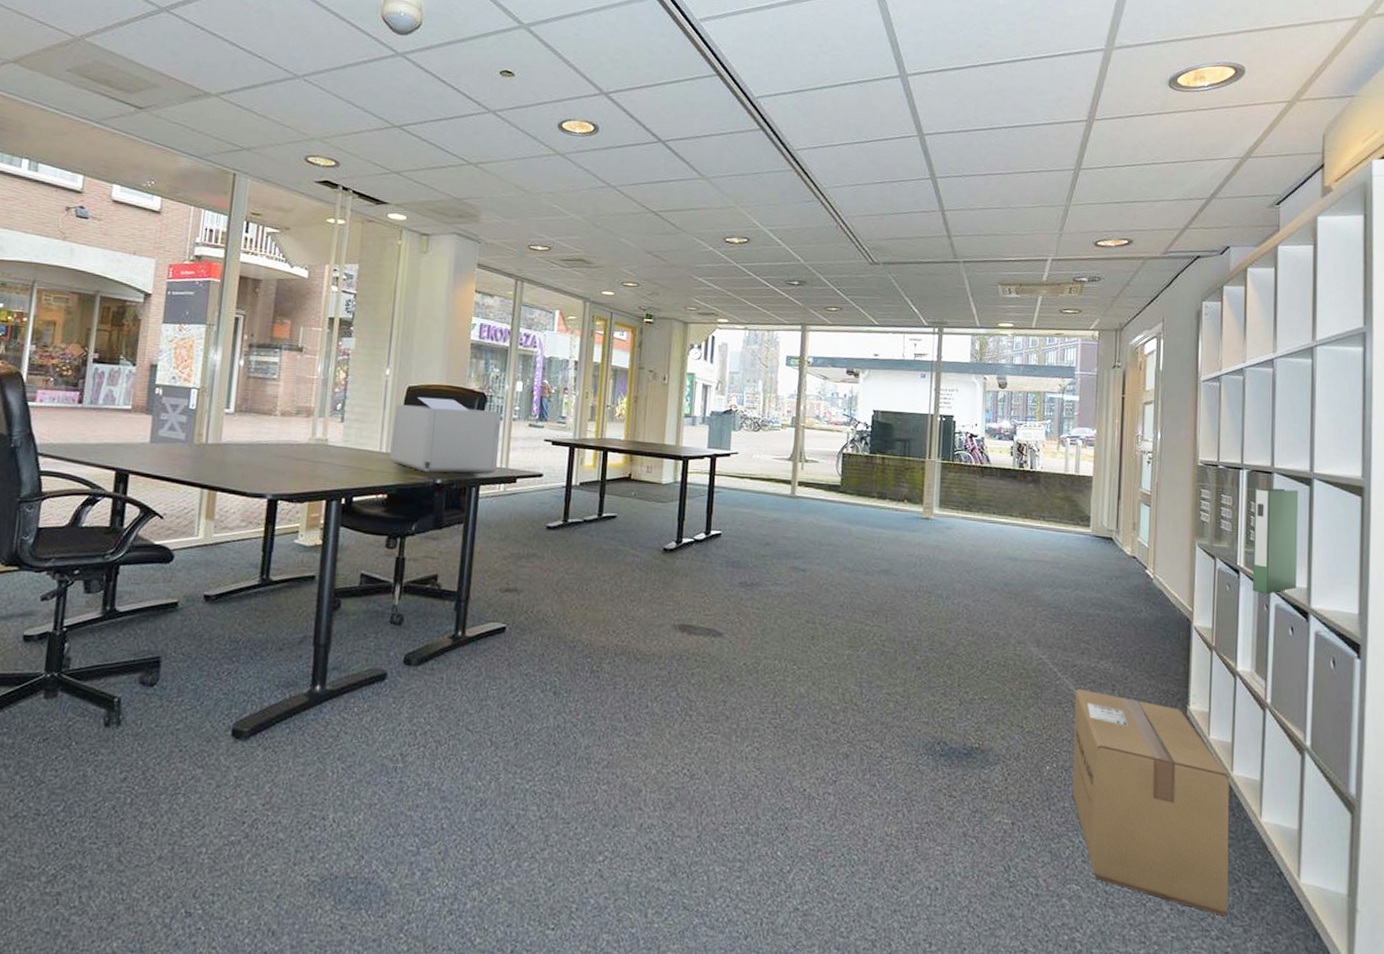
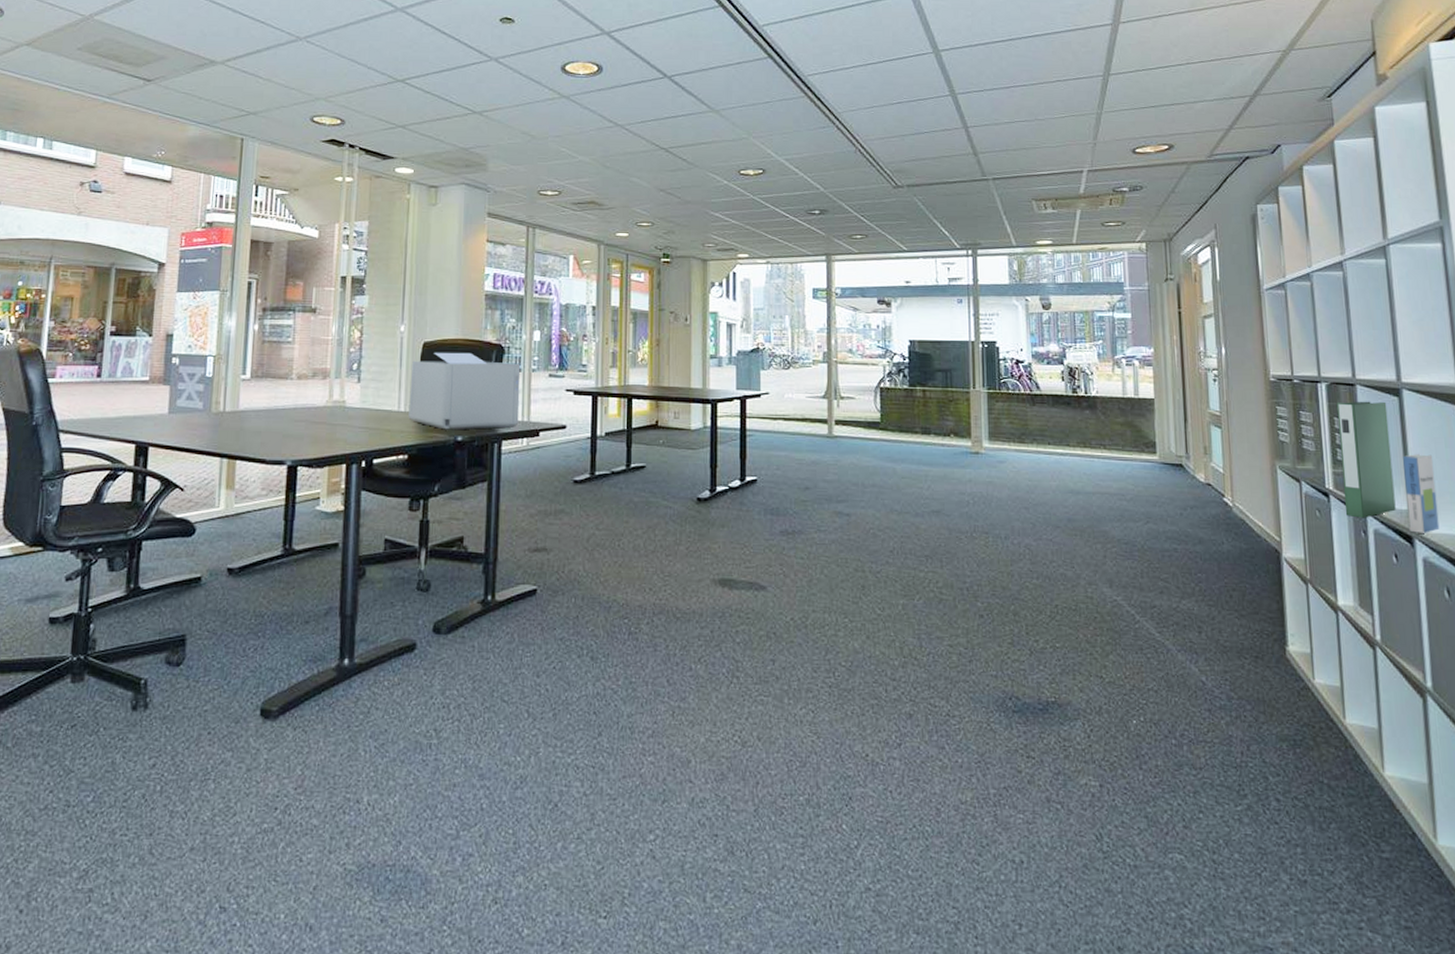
box: present [1072,689,1230,916] -> none [1157,632,1357,885]
book: none [1306,538,1334,611] -> present [1403,454,1440,535]

